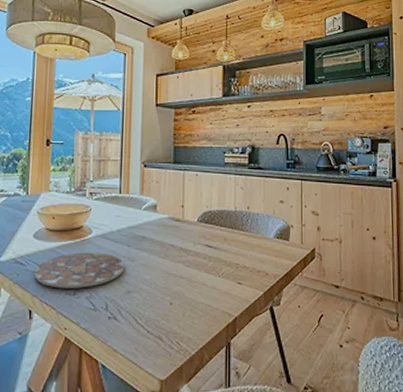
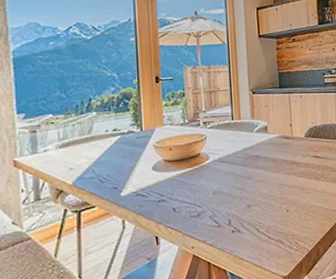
plate: present [34,252,125,288] -> none [157,175,243,213]

